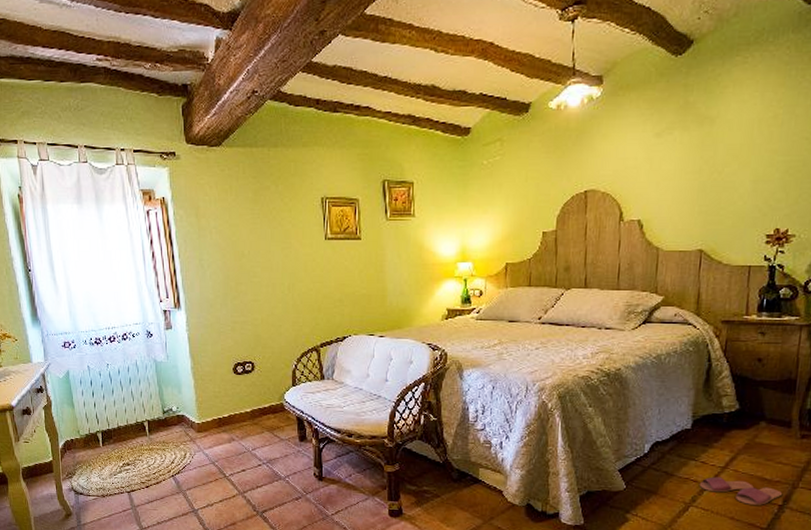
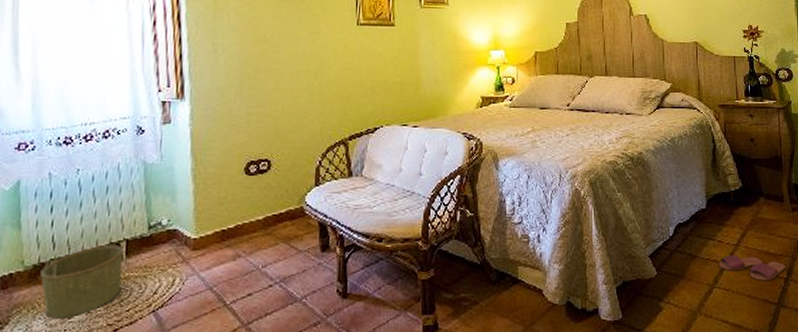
basket: none [91,424,148,475] -> present [40,245,124,319]

